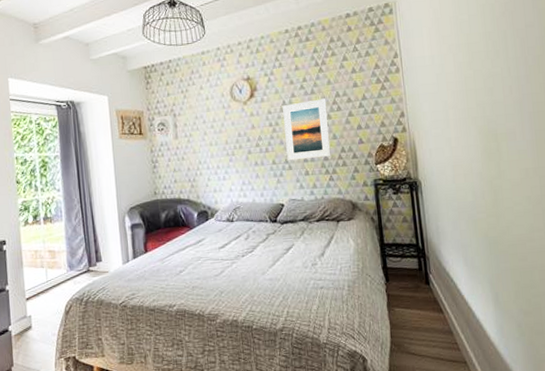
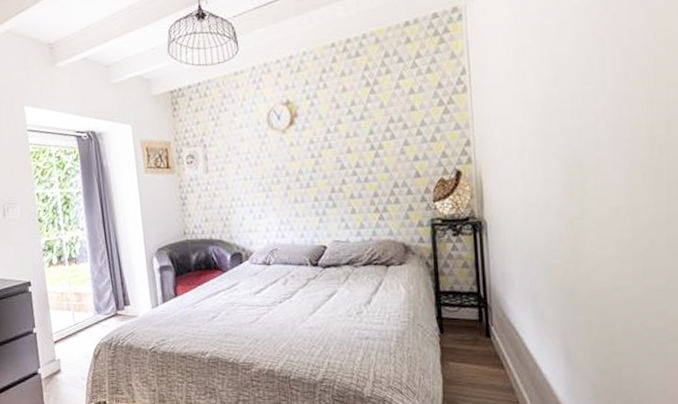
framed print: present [283,98,331,161] -> none [327,125,382,198]

